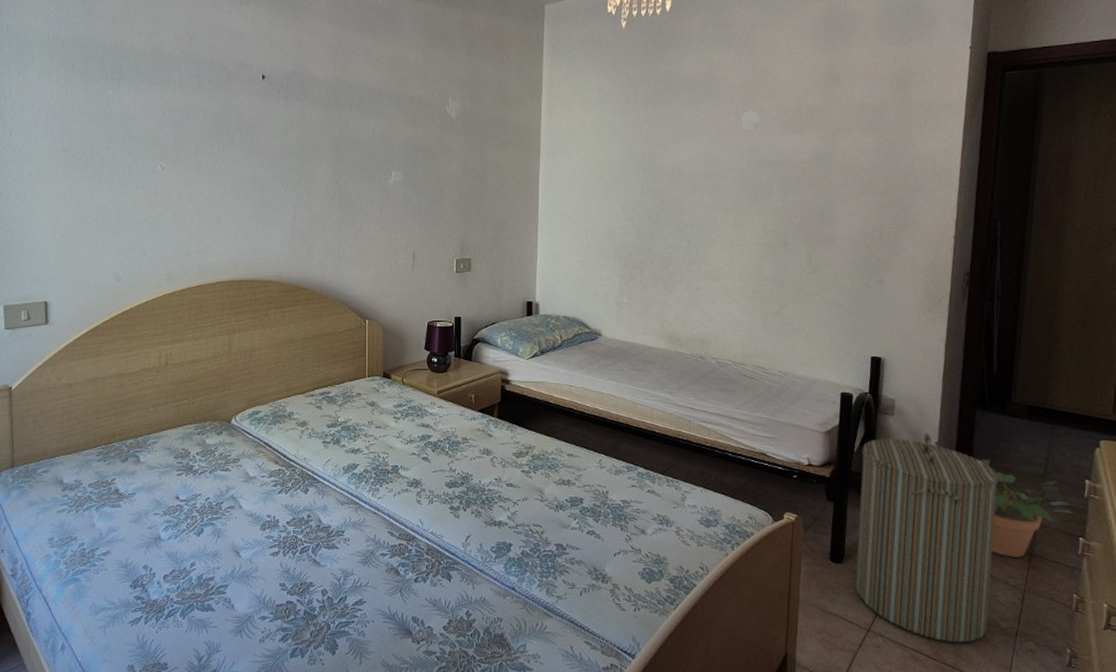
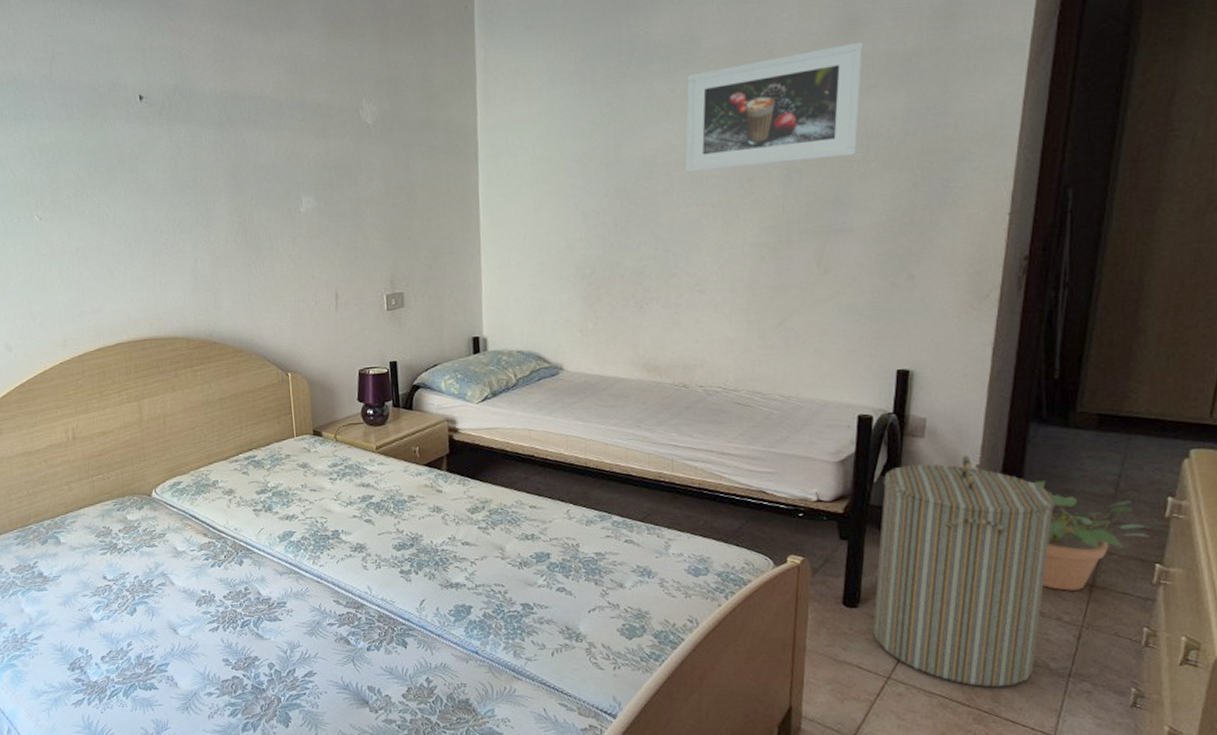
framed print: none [705,93,842,181] -> present [685,41,863,173]

